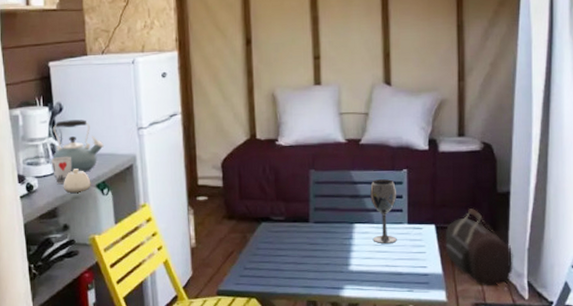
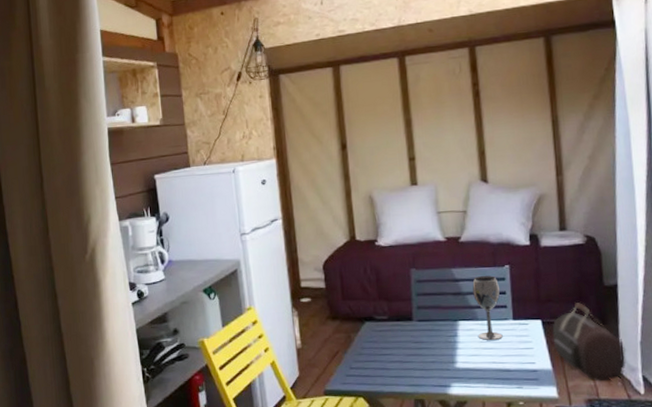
cup: present [51,156,72,185] -> none [160,263,179,291]
kettle: present [52,119,104,172] -> none [161,228,209,279]
sugar bowl: present [63,169,91,193] -> none [171,275,198,298]

